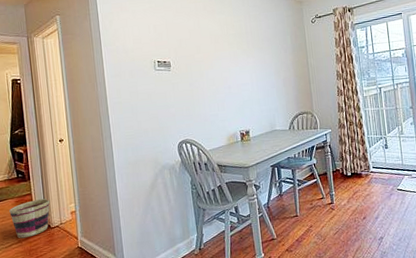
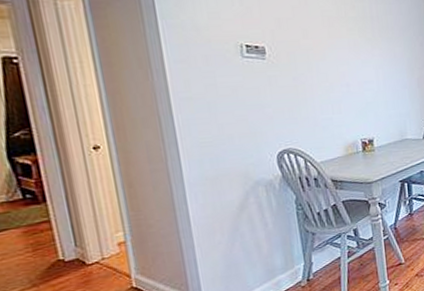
basket: present [9,198,50,239] -> none [12,226,83,282]

